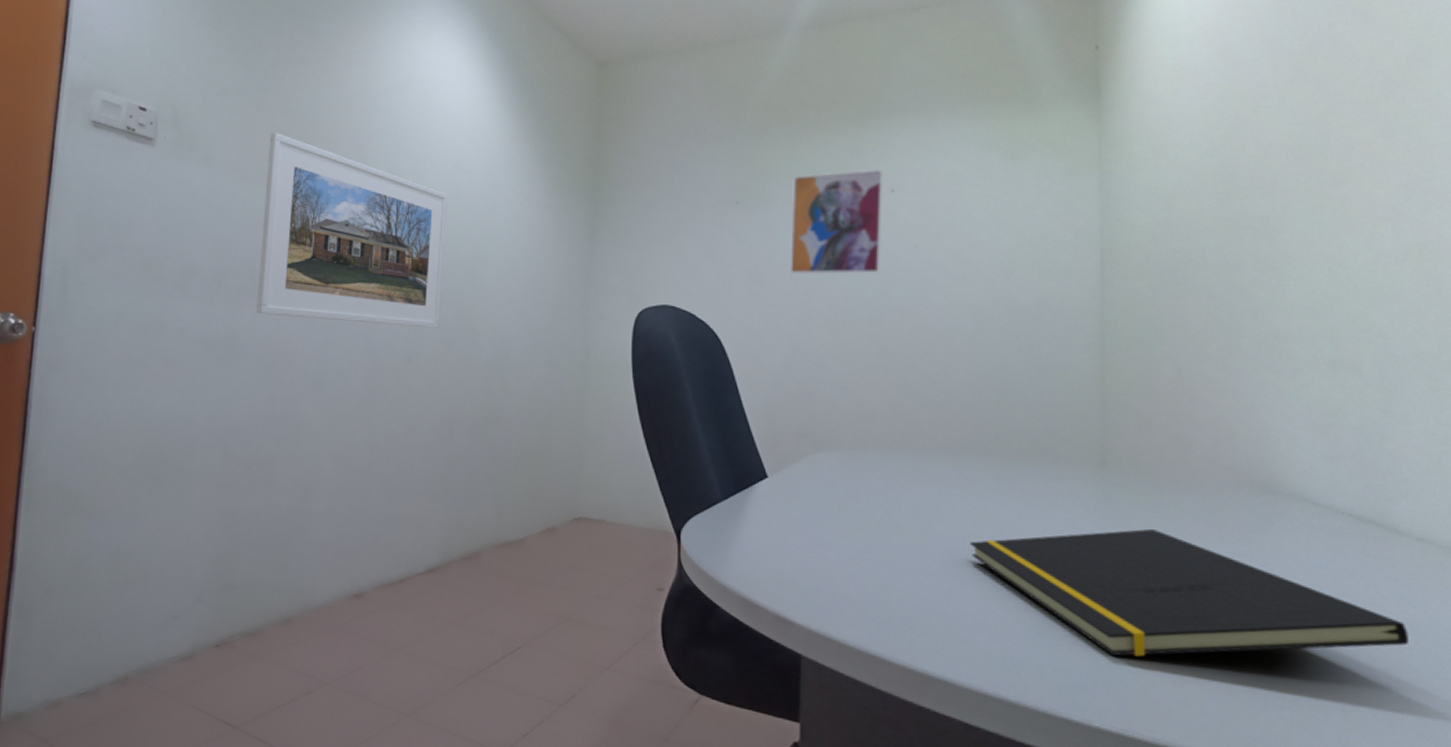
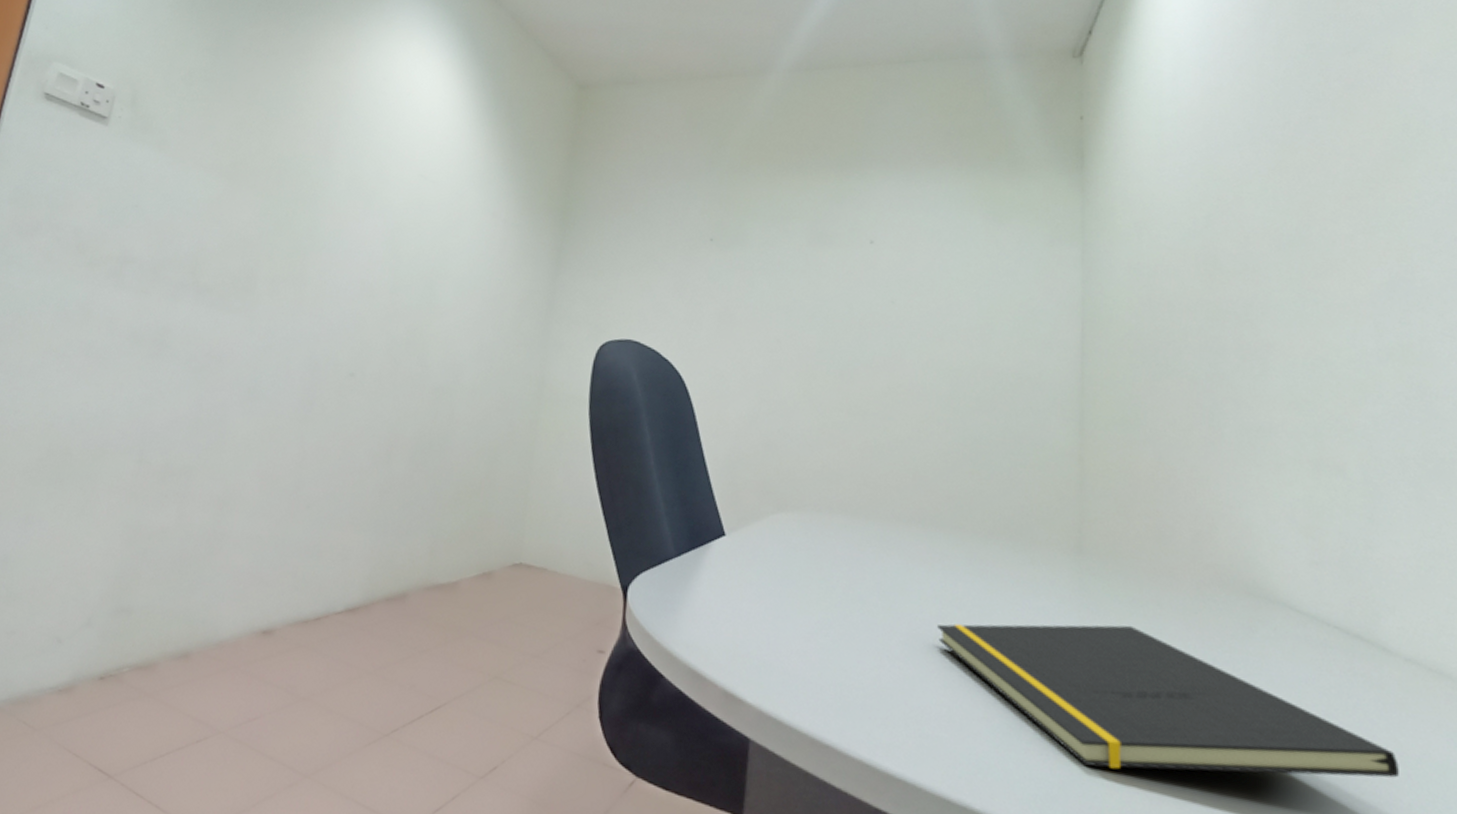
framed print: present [257,132,447,328] -> none [193,122,410,343]
wall art: present [789,168,884,275] -> none [761,217,864,328]

